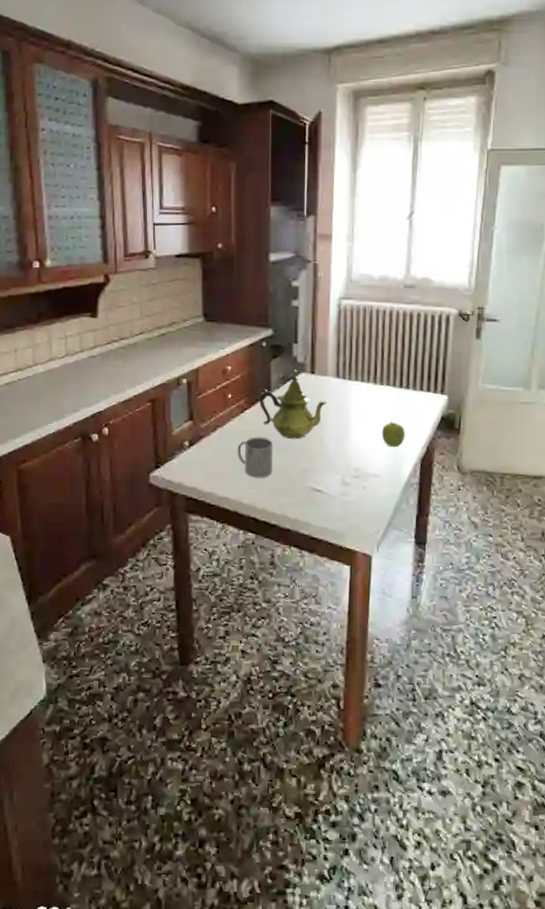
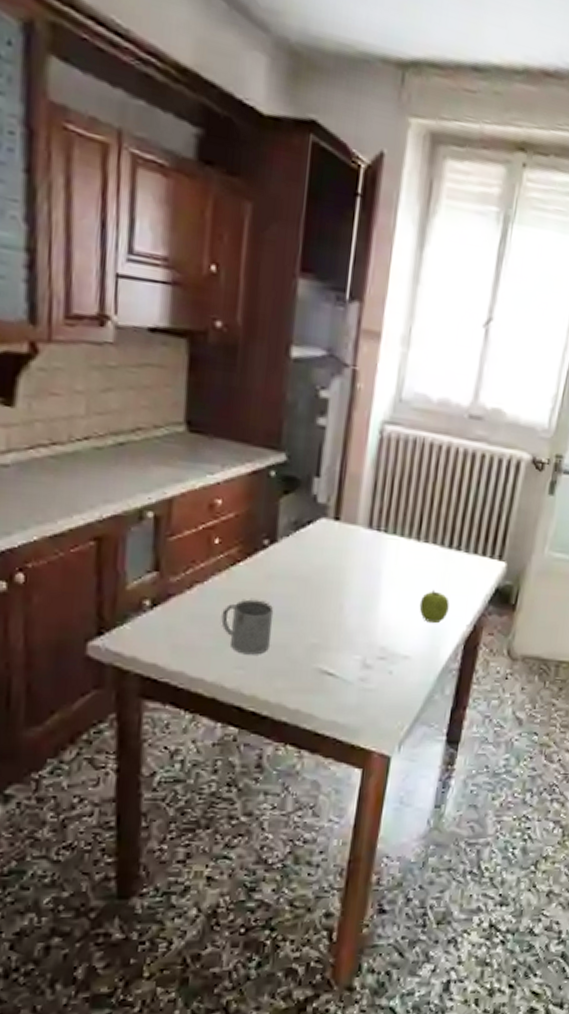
teapot: present [259,369,327,440] -> none [258,512,353,606]

